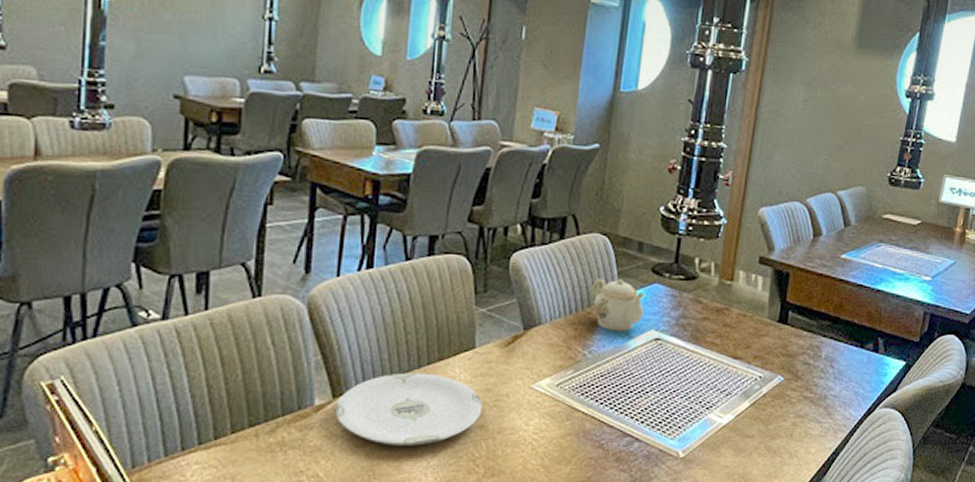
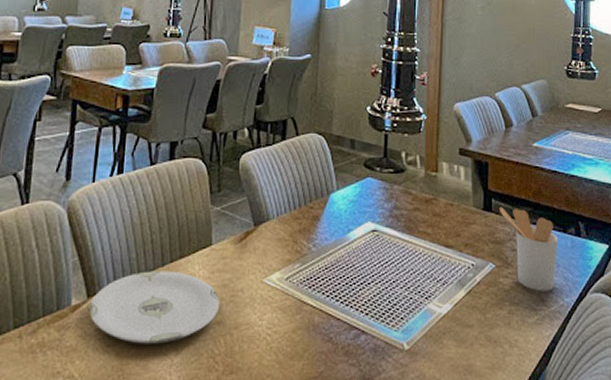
teapot: present [592,278,645,332] -> none [313,174,360,224]
utensil holder: none [796,320,855,405] -> present [500,207,559,292]

